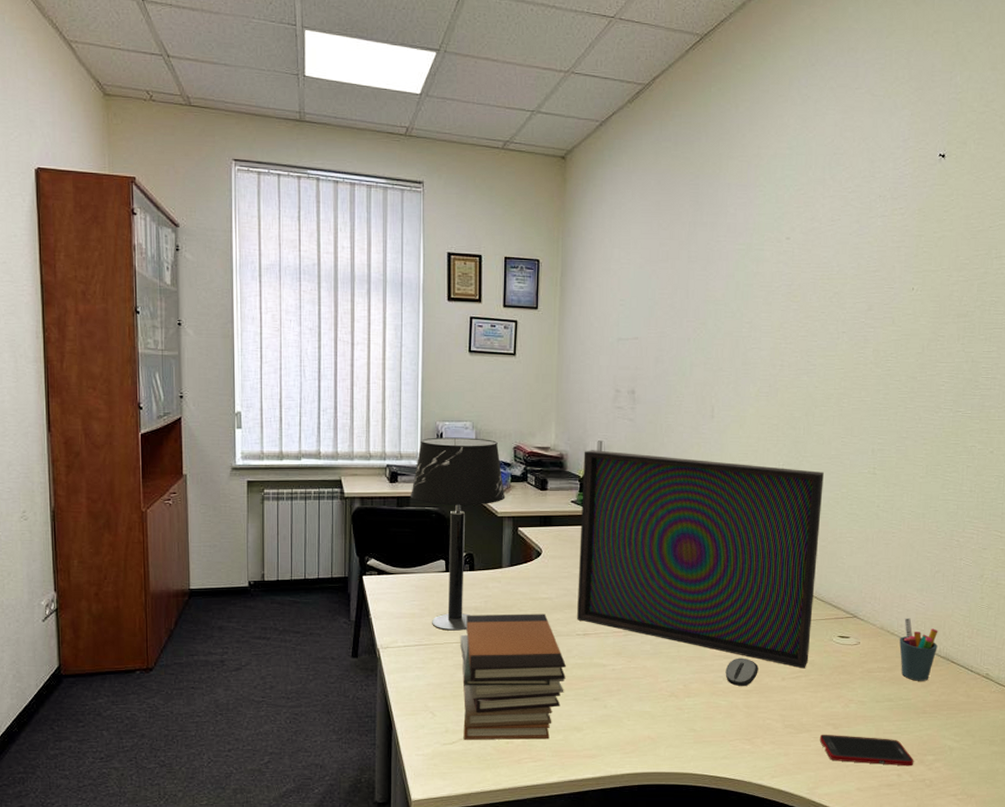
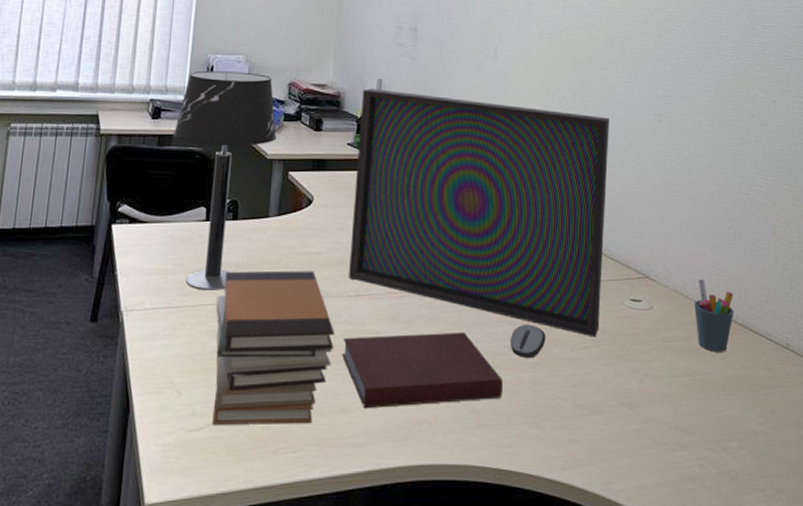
notebook: none [574,664,718,727] -> present [342,332,503,408]
cell phone: present [819,734,914,766] -> none [613,415,717,455]

